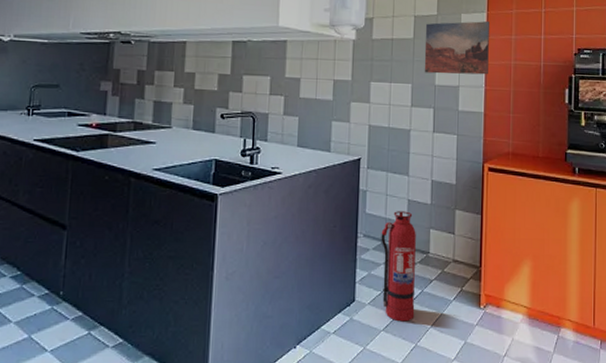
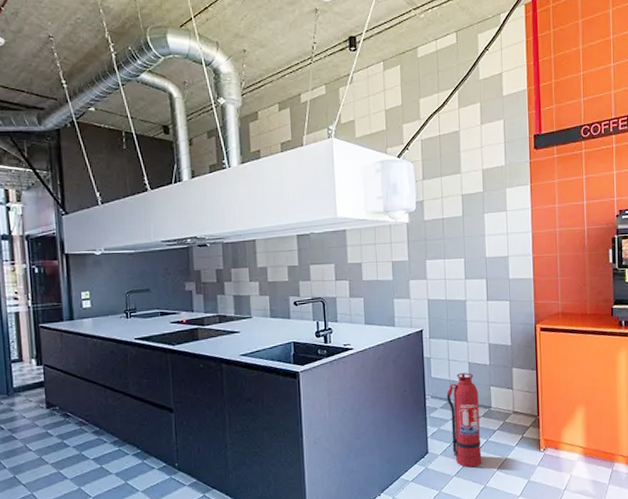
wall art: present [424,21,489,75] -> none [473,193,535,247]

